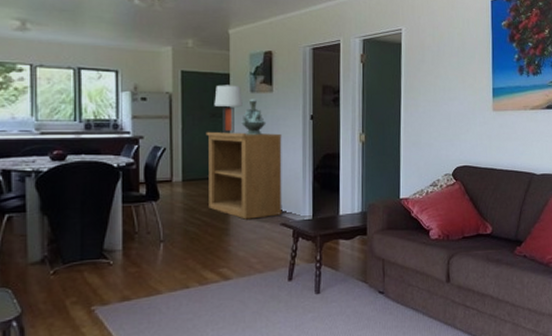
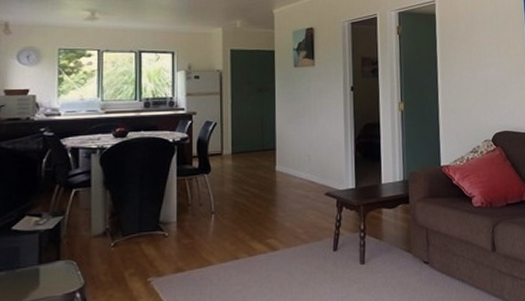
bookshelf: present [205,132,282,220] -> none [253,105,326,190]
lamp: present [214,83,243,134] -> none [261,59,287,107]
decorative urn: present [241,98,267,135] -> none [286,73,309,108]

